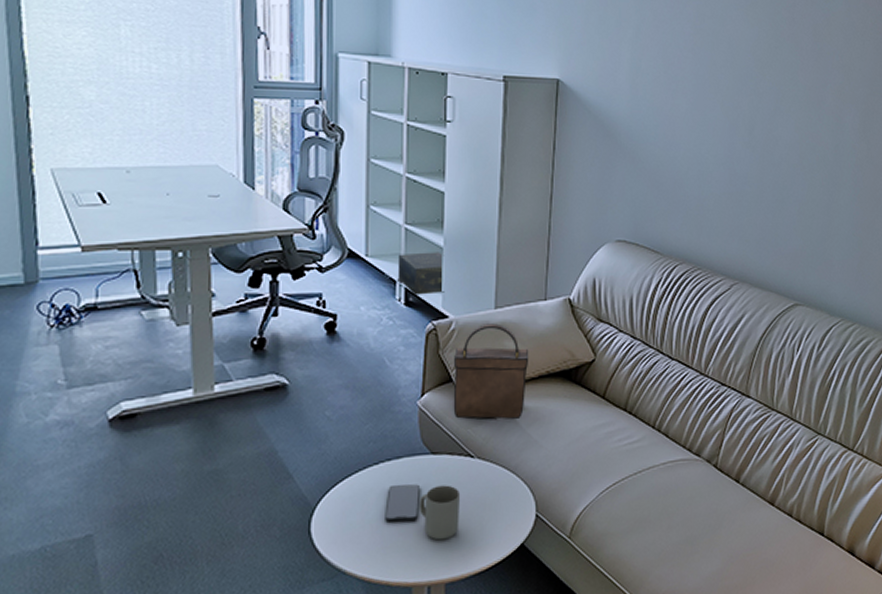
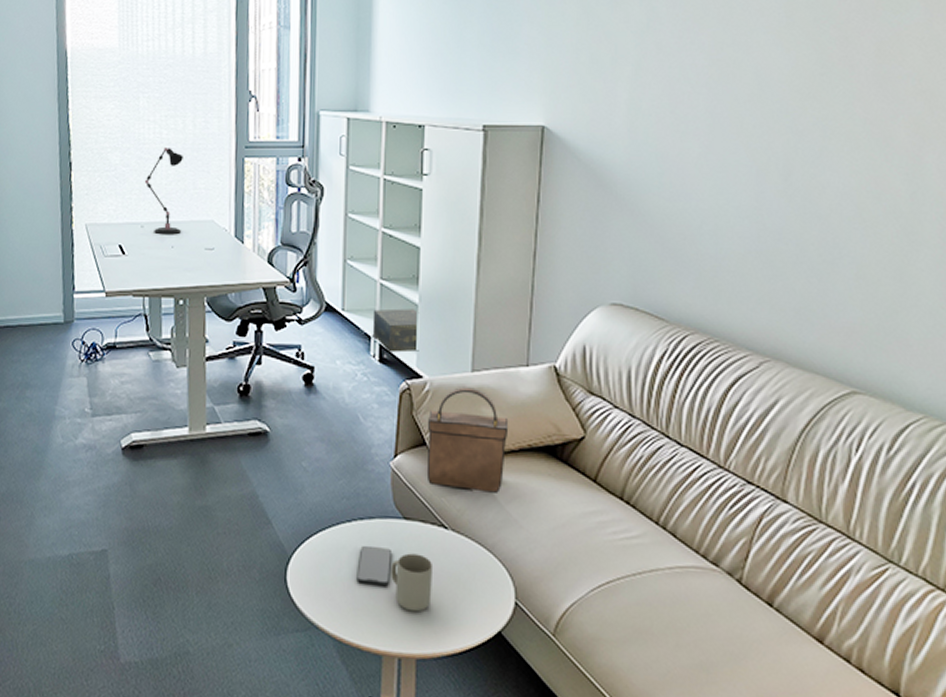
desk lamp: none [129,84,179,181] -> present [144,148,183,235]

